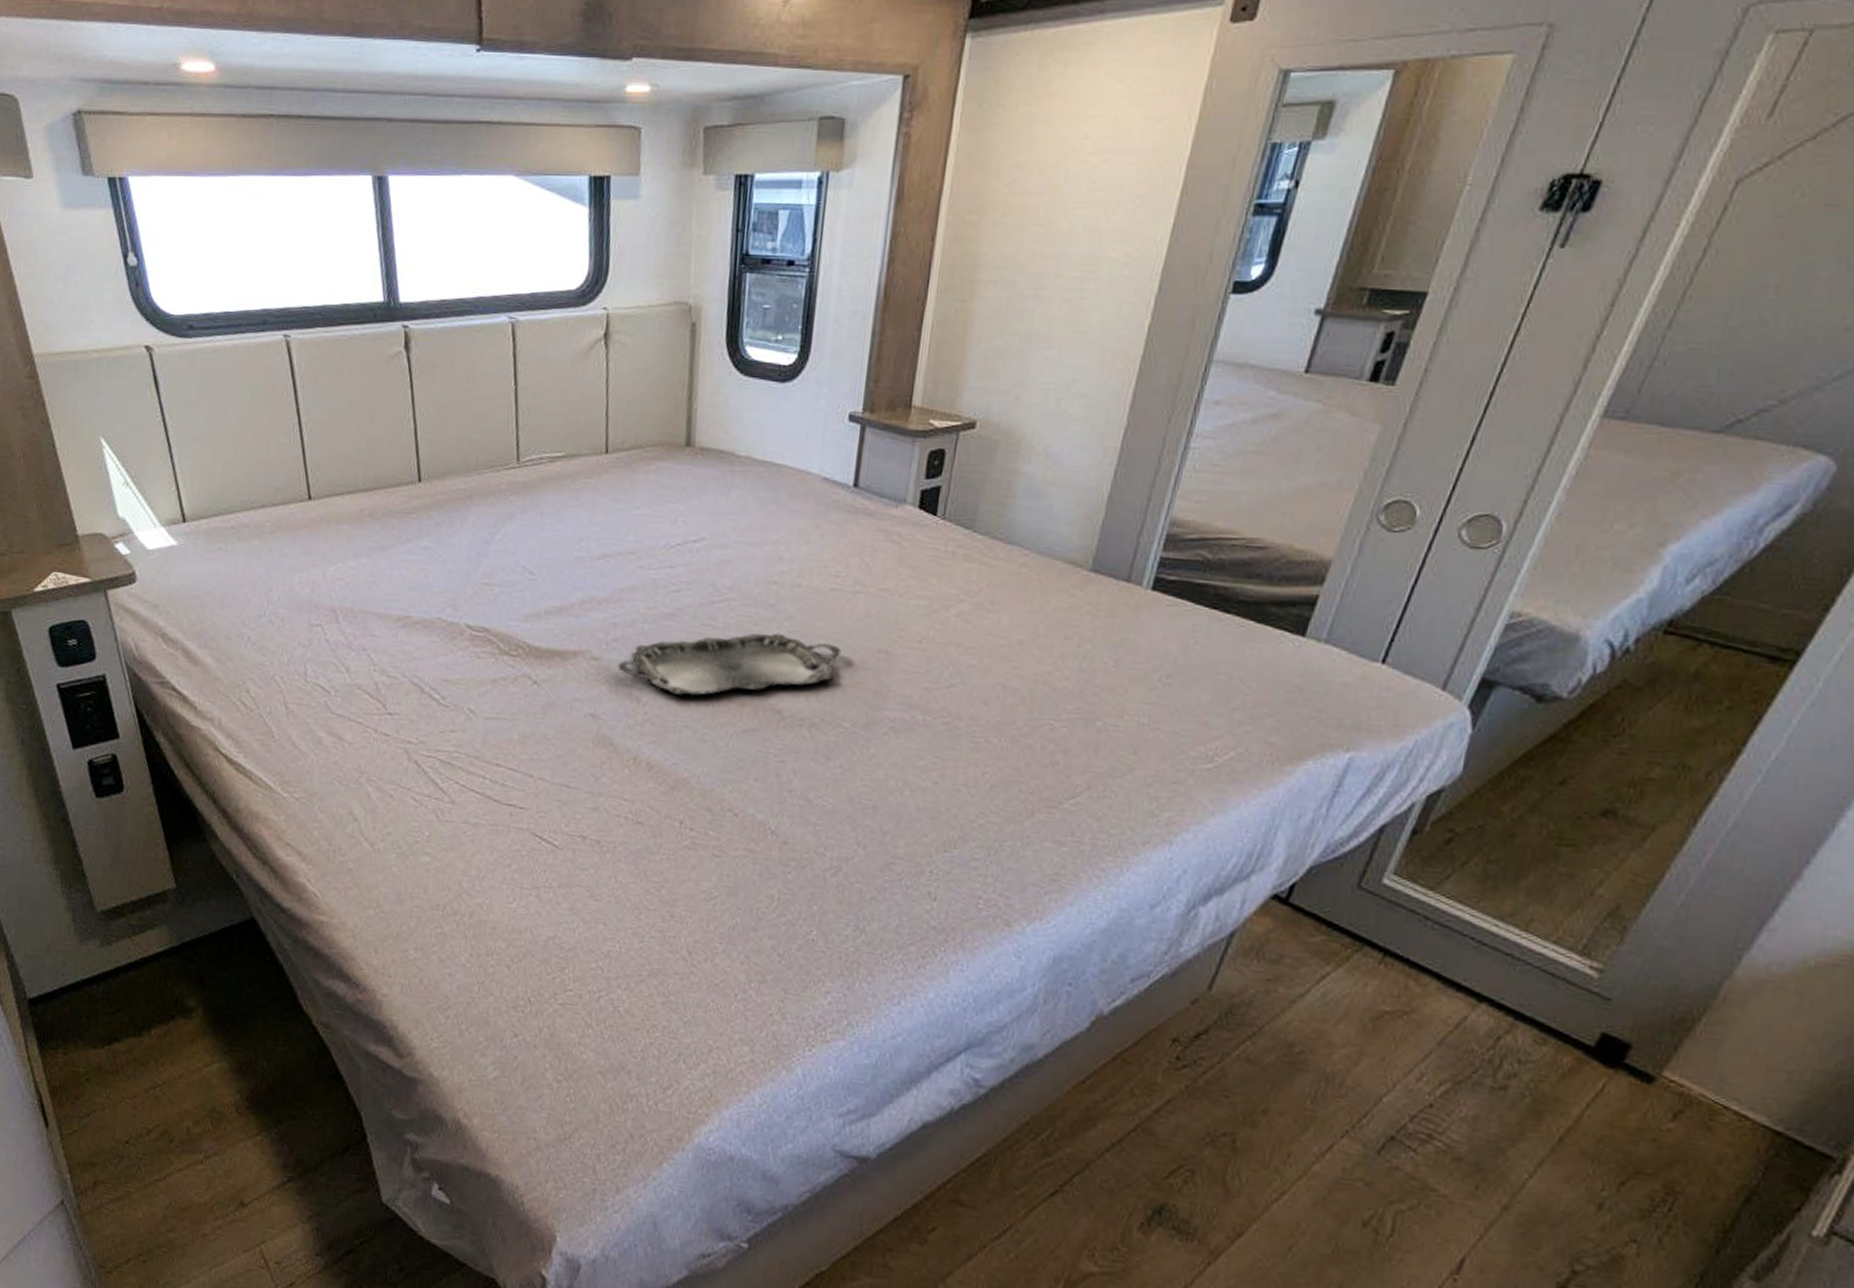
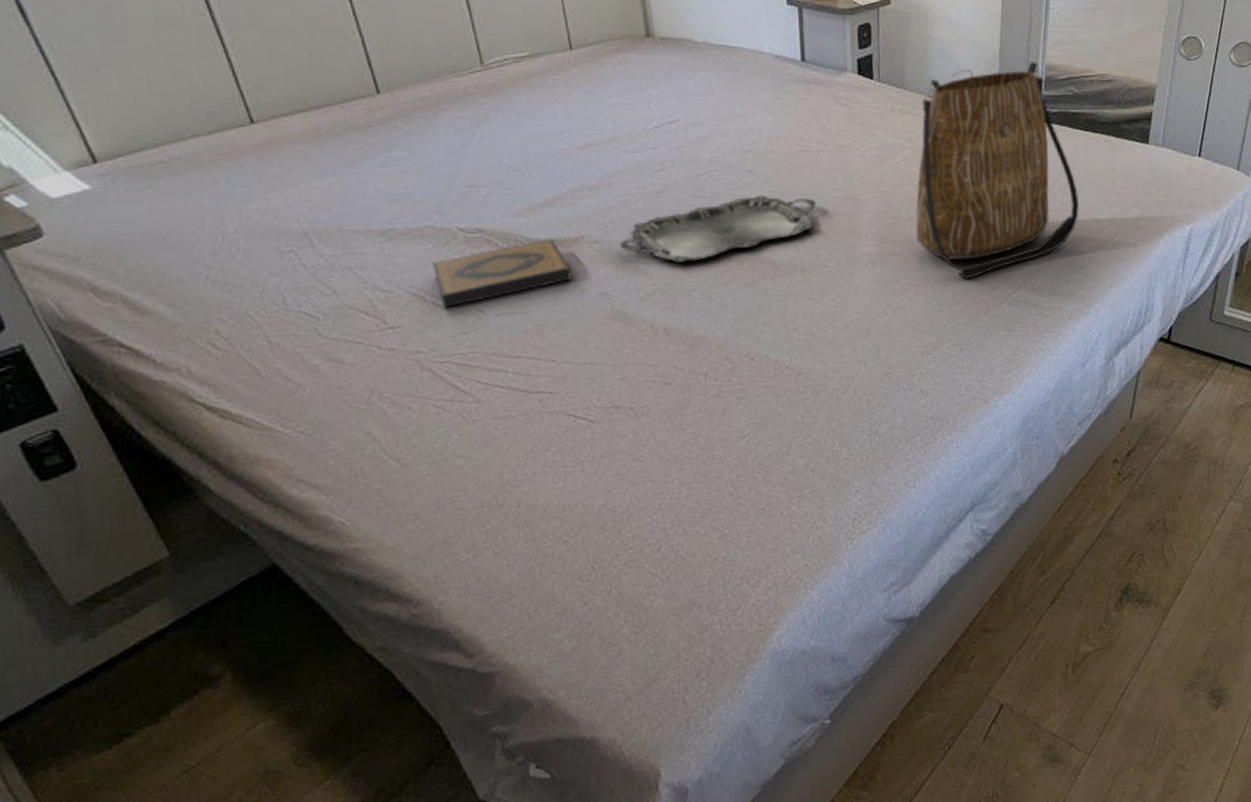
hardback book: none [436,648,565,703] -> present [432,238,572,308]
tote bag: none [955,513,1187,771] -> present [915,62,1079,280]

